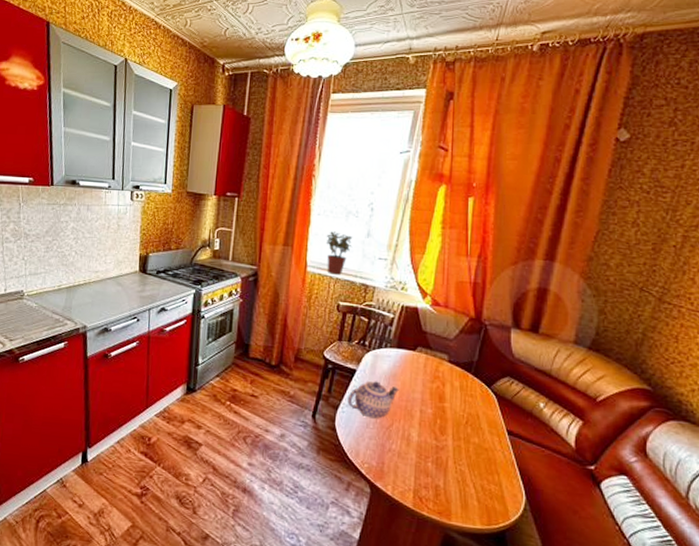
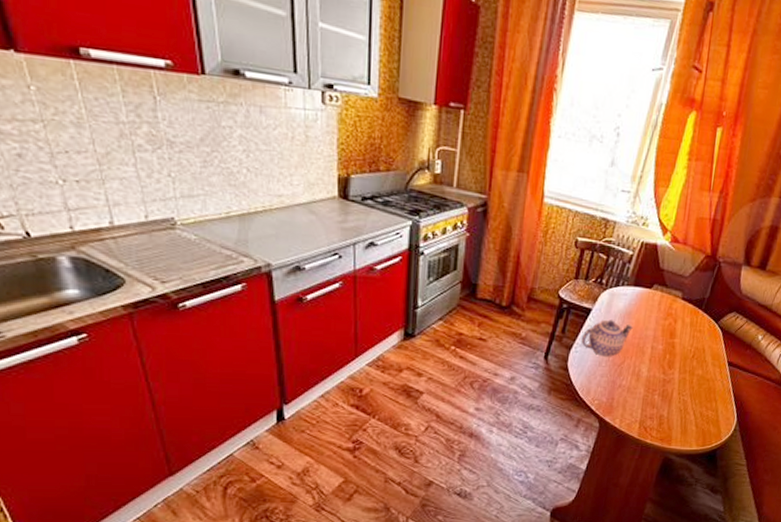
potted plant: present [326,231,353,275] -> none [565,157,596,208]

